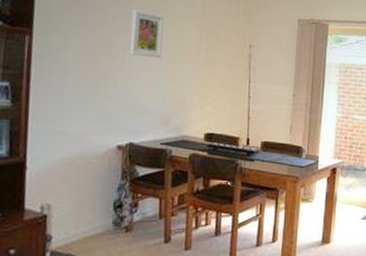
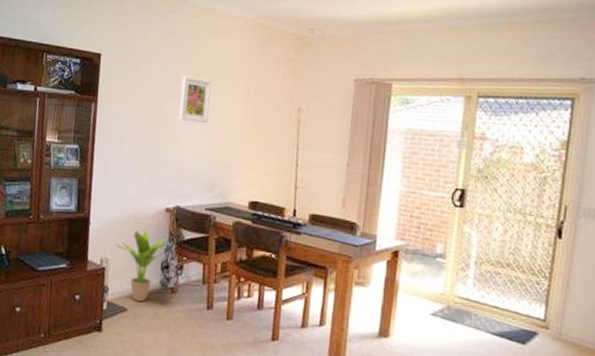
potted plant: none [59,170,122,247] -> present [115,230,169,302]

